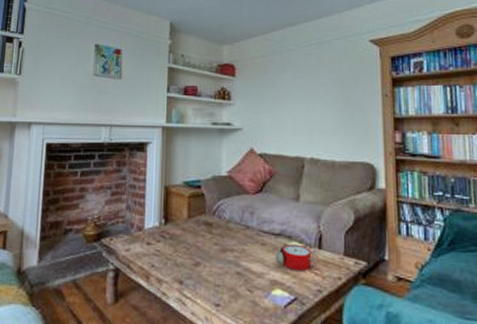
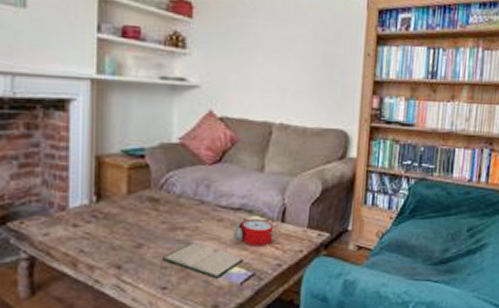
hardback book: none [215,264,285,300] -> present [161,243,243,279]

